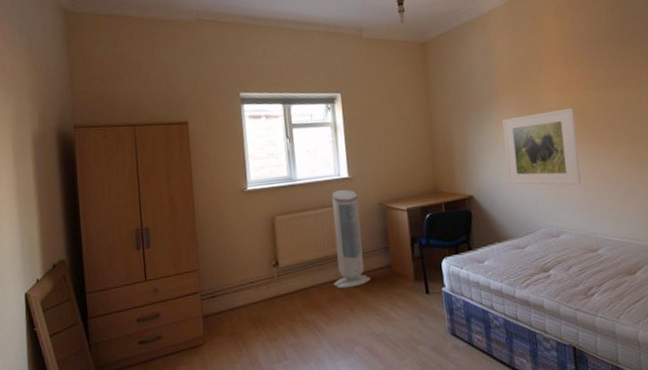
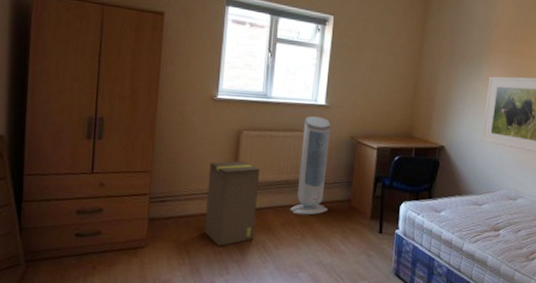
cardboard box: none [250,245,305,333] -> present [204,161,259,246]

